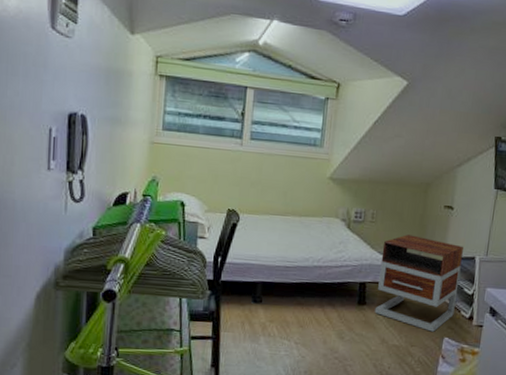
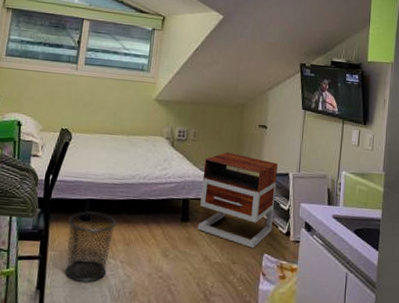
waste bin: none [238,293,290,363] -> present [64,210,116,283]

